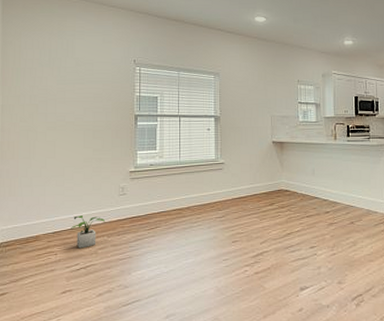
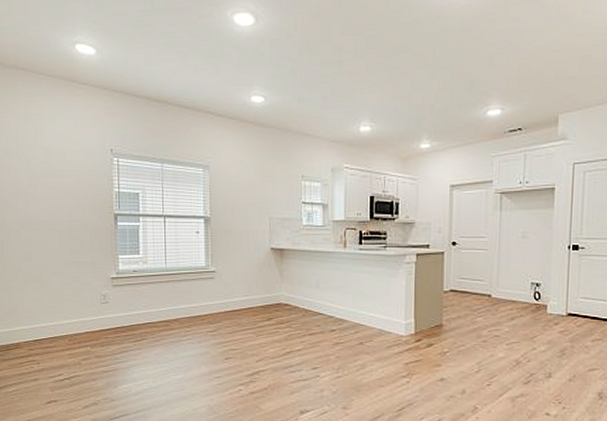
potted plant: present [71,215,105,249] -> none [52,323,87,359]

